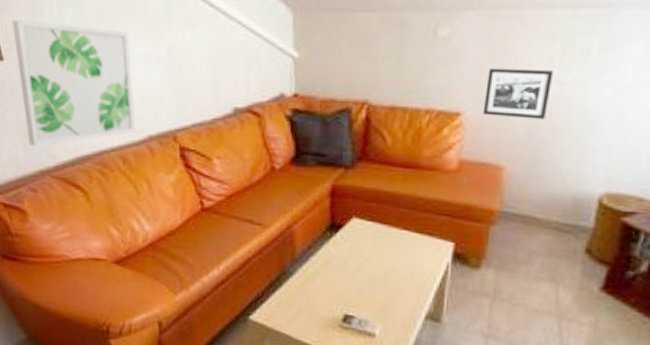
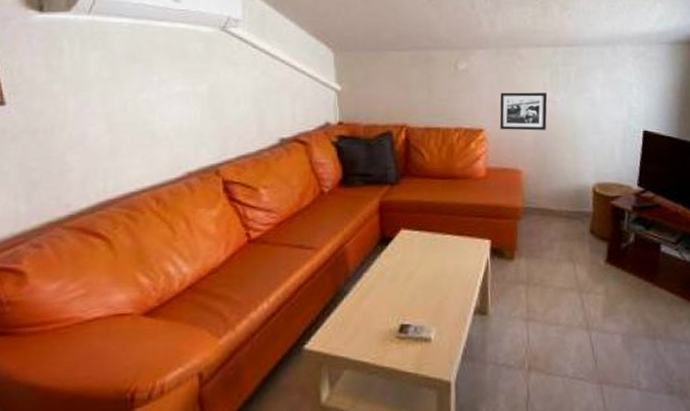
wall art: present [12,19,136,146] -> none [20,62,172,196]

